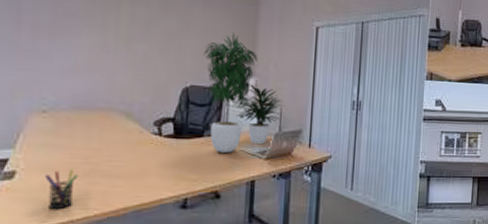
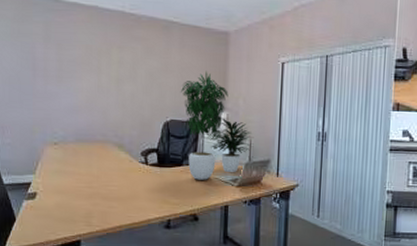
pen holder: present [45,168,78,210] -> none [58,191,83,225]

